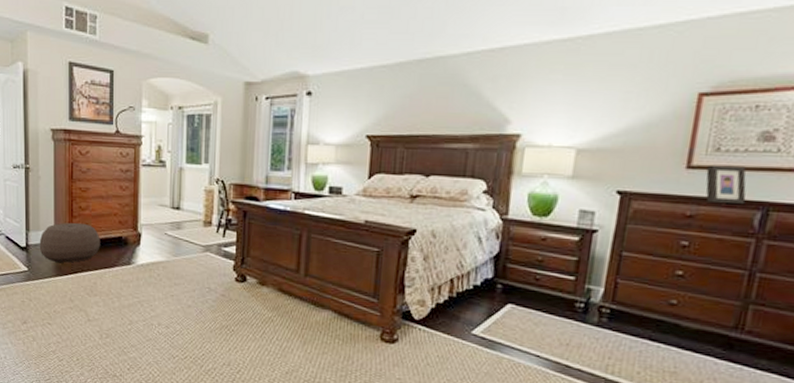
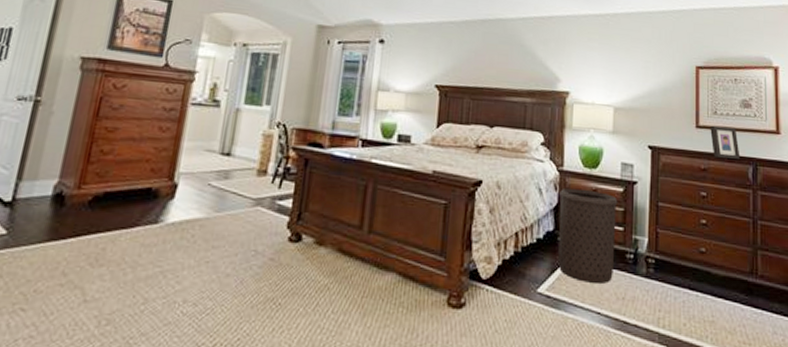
pouf: present [39,222,100,263] -> none [31,169,122,222]
laundry basket: none [496,236,571,330] -> present [558,188,618,284]

